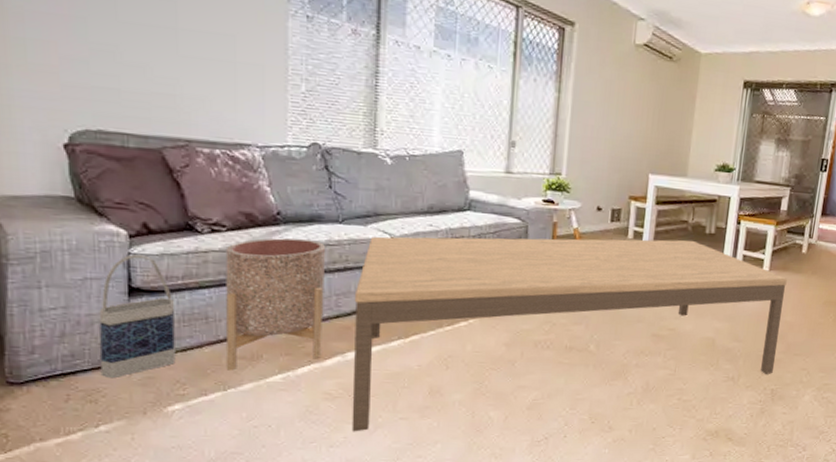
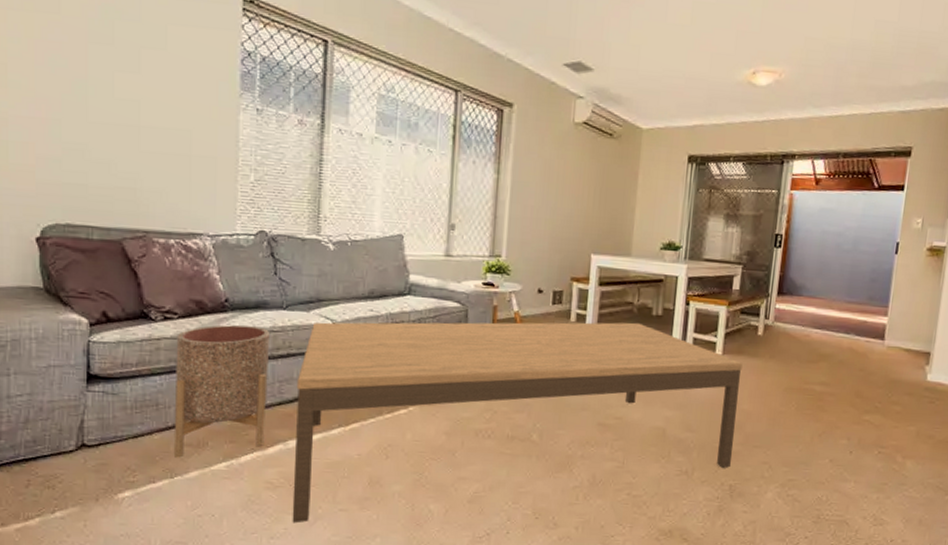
bag: present [99,254,176,379] -> none [58,342,127,465]

